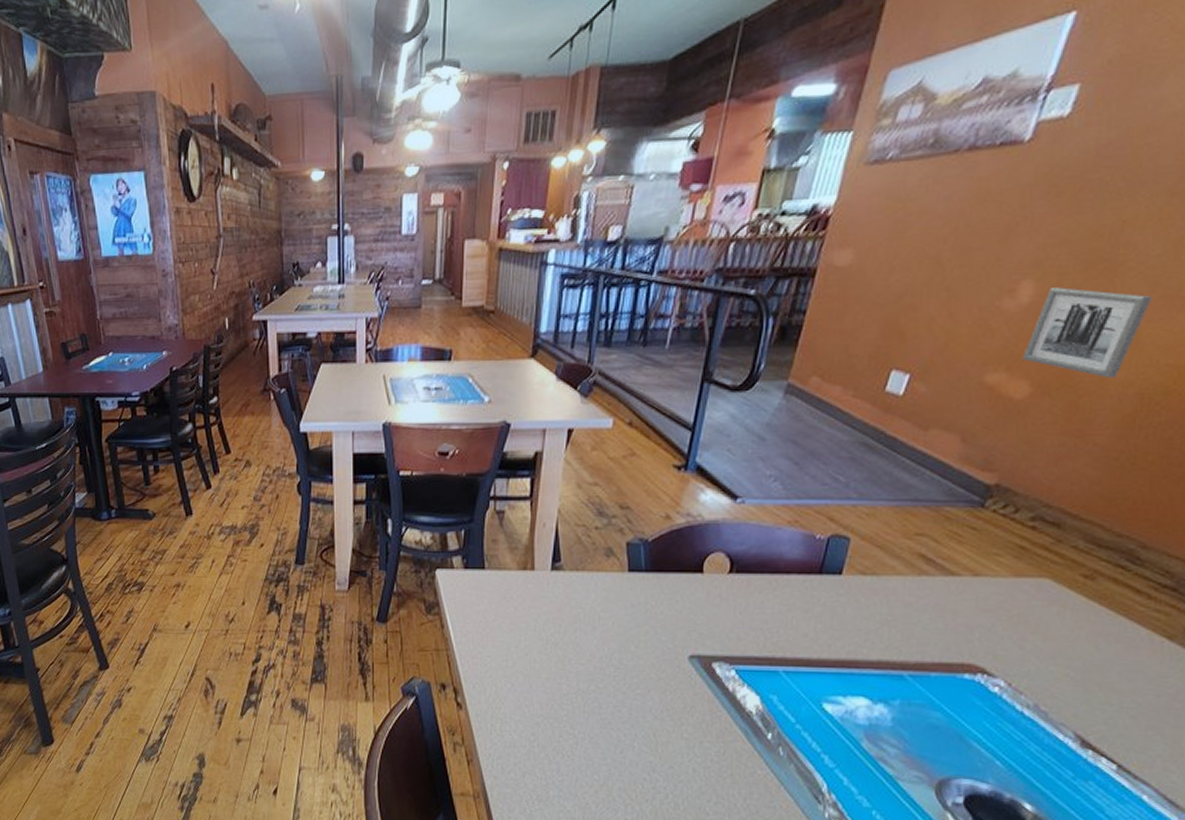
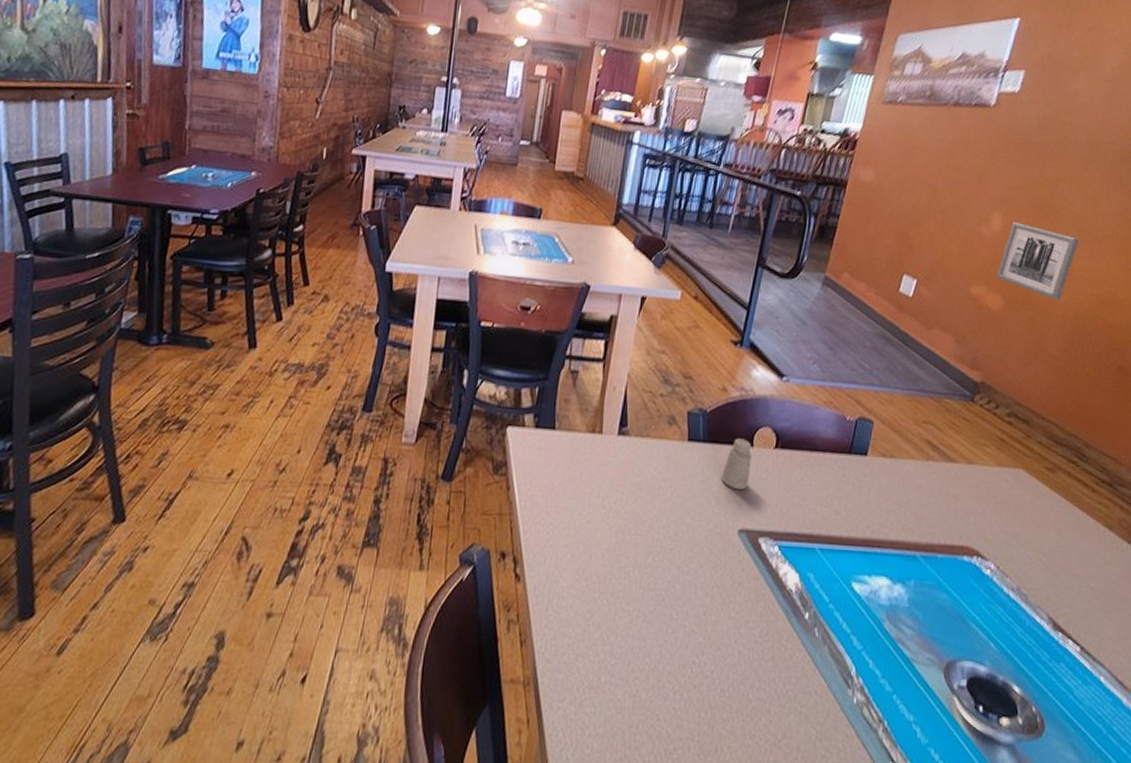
saltshaker: none [667,566,702,618] -> present [721,438,752,491]

